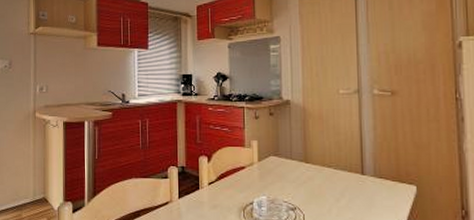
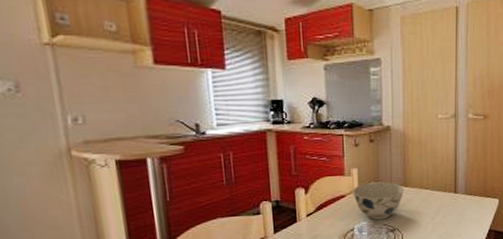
bowl: none [252,155,306,196] -> present [353,181,405,220]

